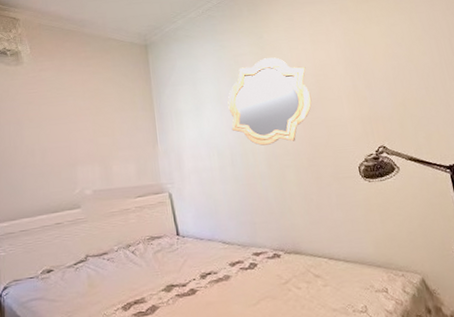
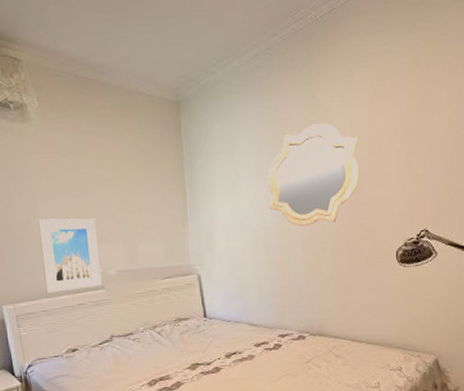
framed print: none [23,143,79,213] -> present [38,218,103,293]

